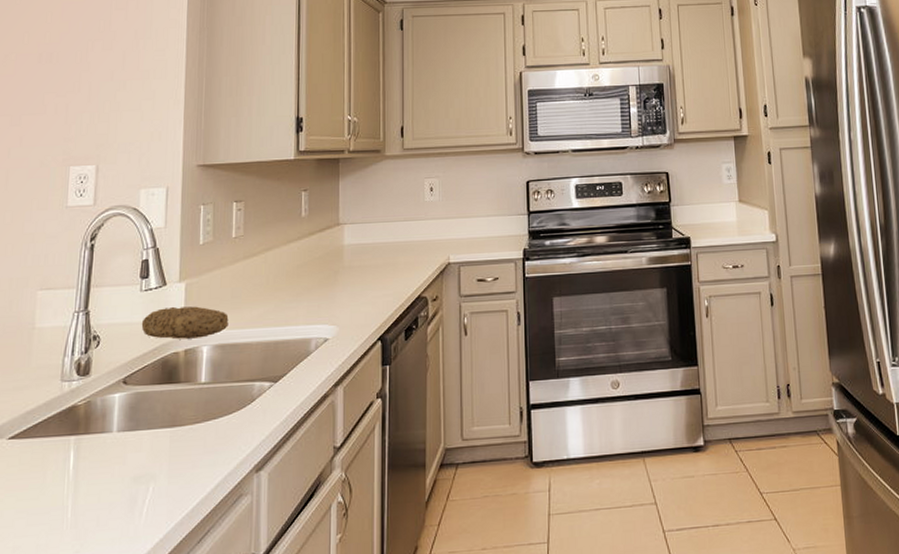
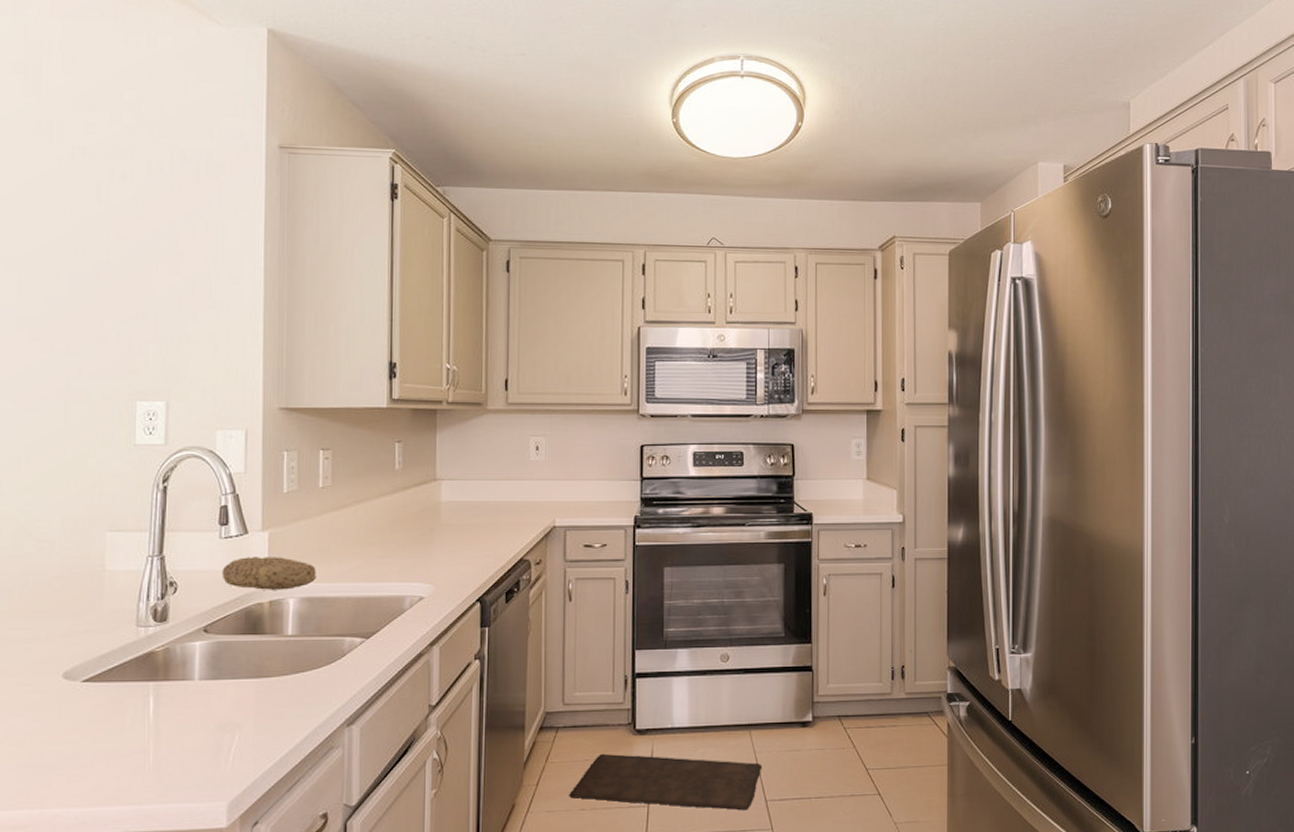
doormat: none [470,488,658,543] -> present [569,753,763,811]

